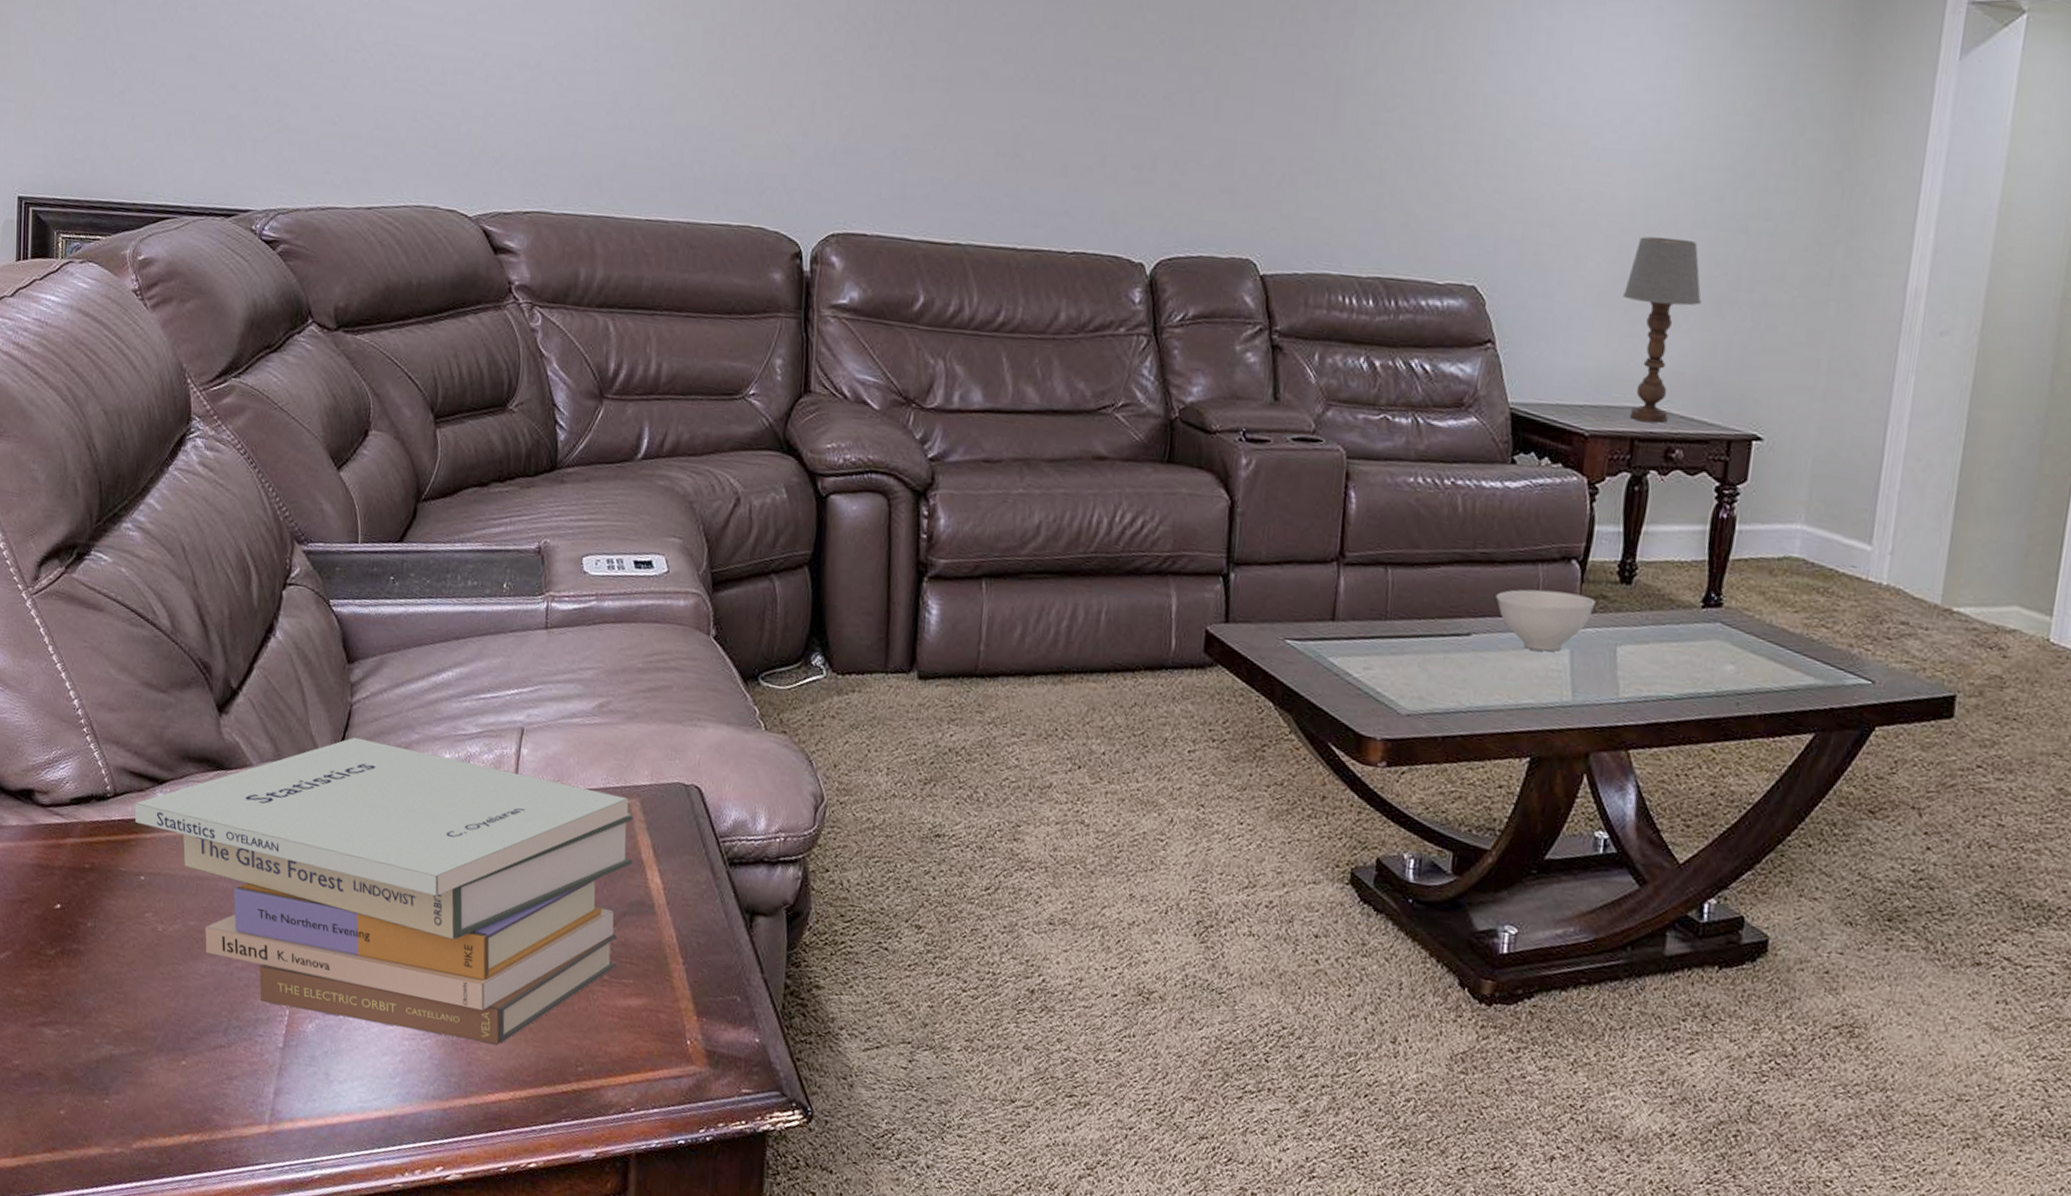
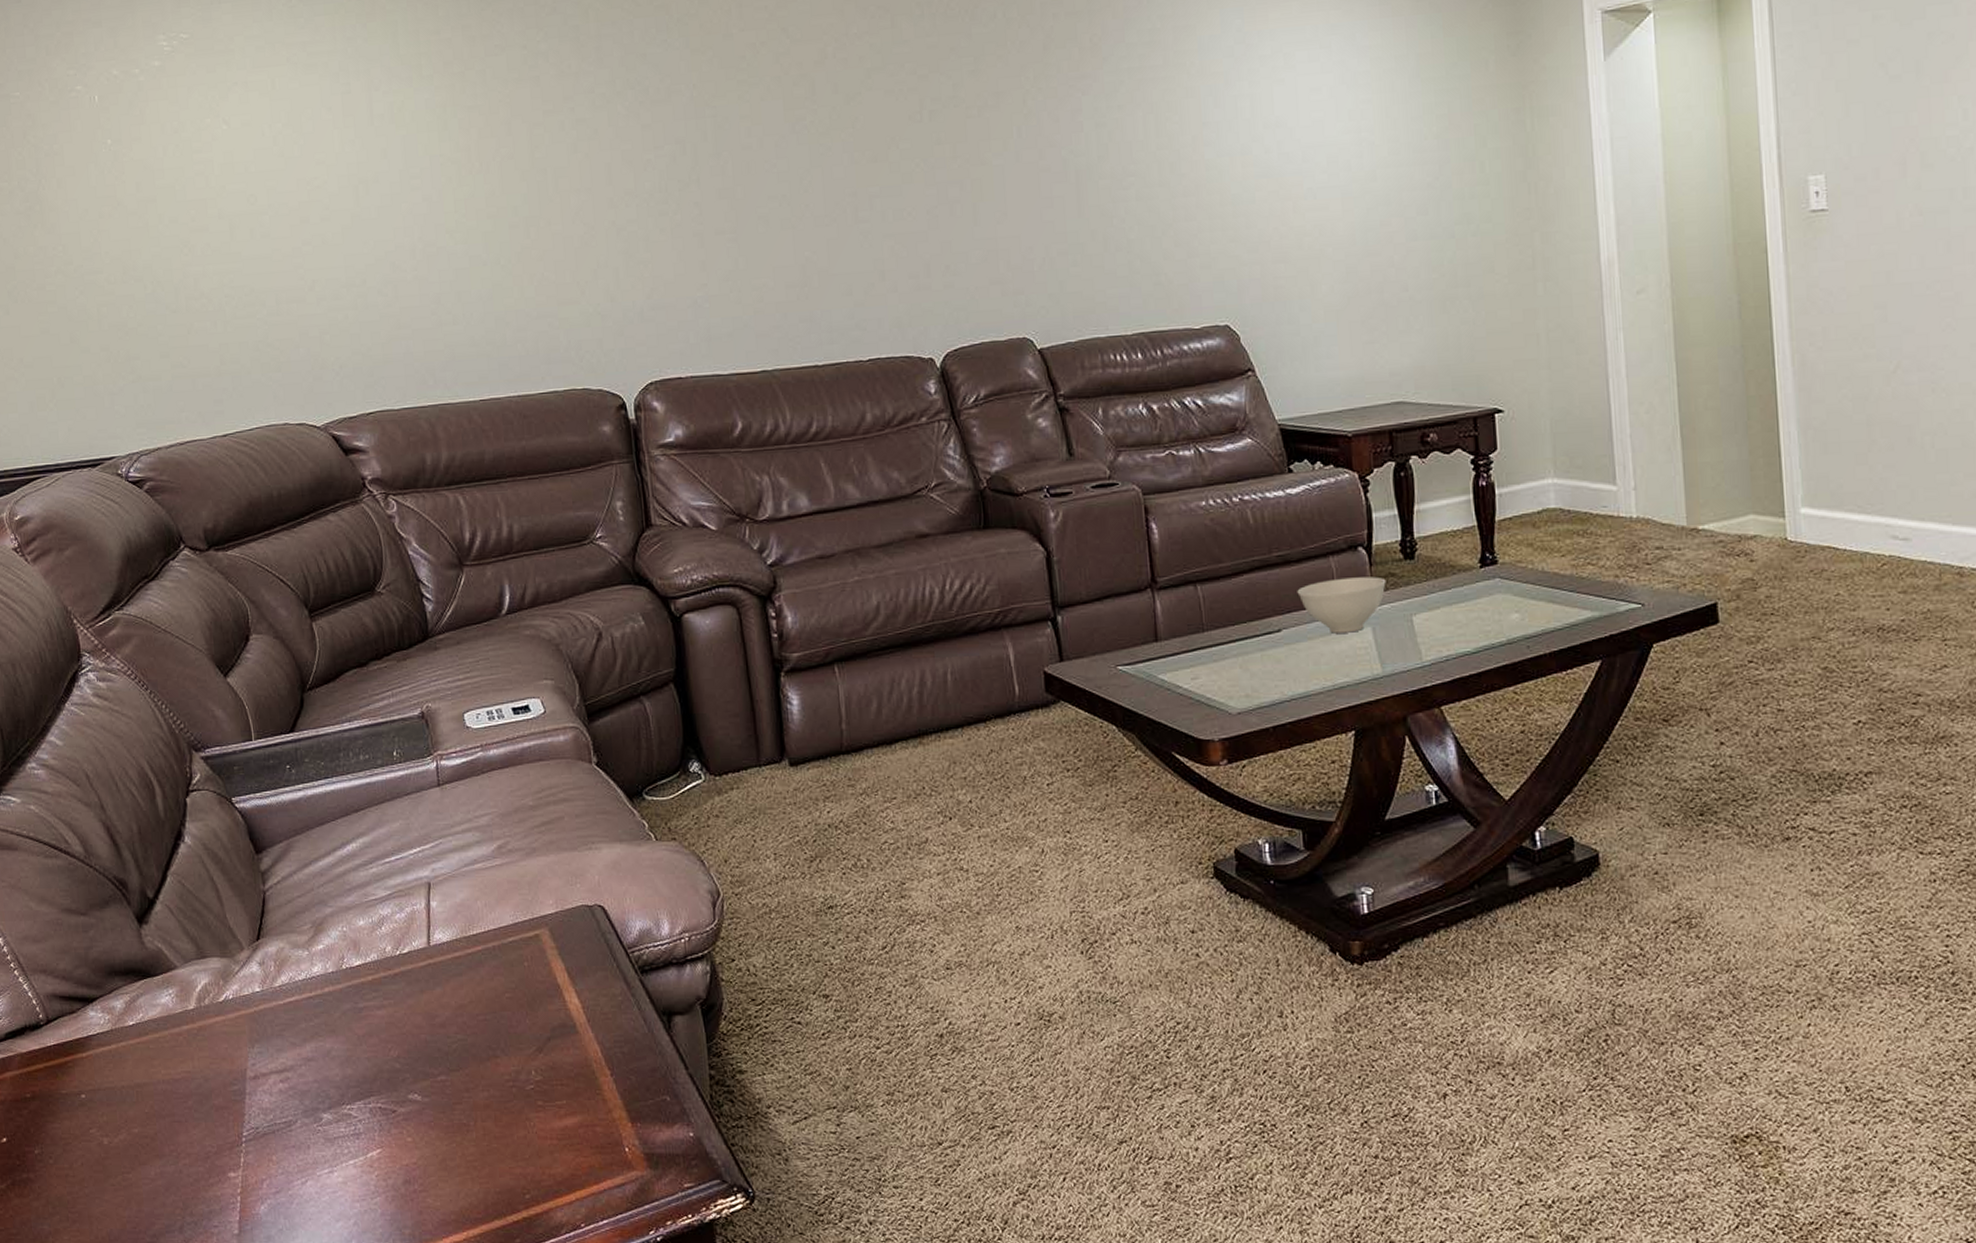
books: present [134,737,633,1045] -> none [68,921,551,1194]
table lamp: present [1622,236,1702,423] -> none [1357,252,1426,415]

